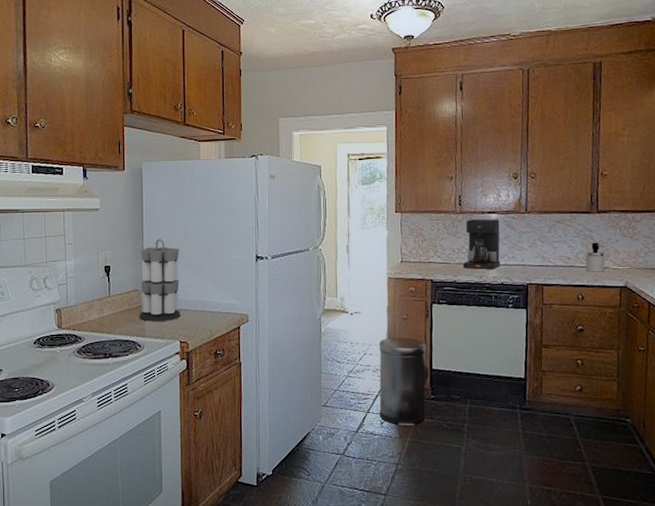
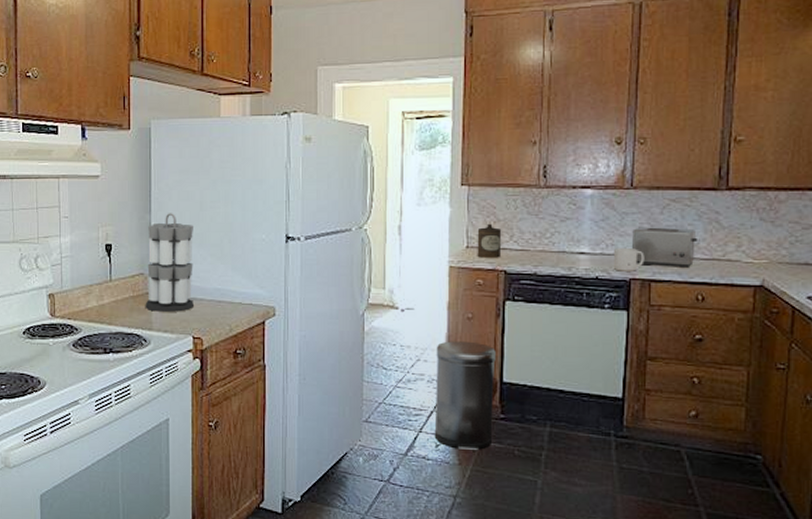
canister: none [409,242,428,270] -> present [477,223,502,258]
coffee maker: present [462,219,500,271] -> none [546,196,596,261]
mug: none [515,259,538,278] -> present [614,247,645,271]
toaster: none [528,242,578,275] -> present [632,227,699,269]
soap dispenser: present [585,242,605,272] -> none [708,228,736,266]

